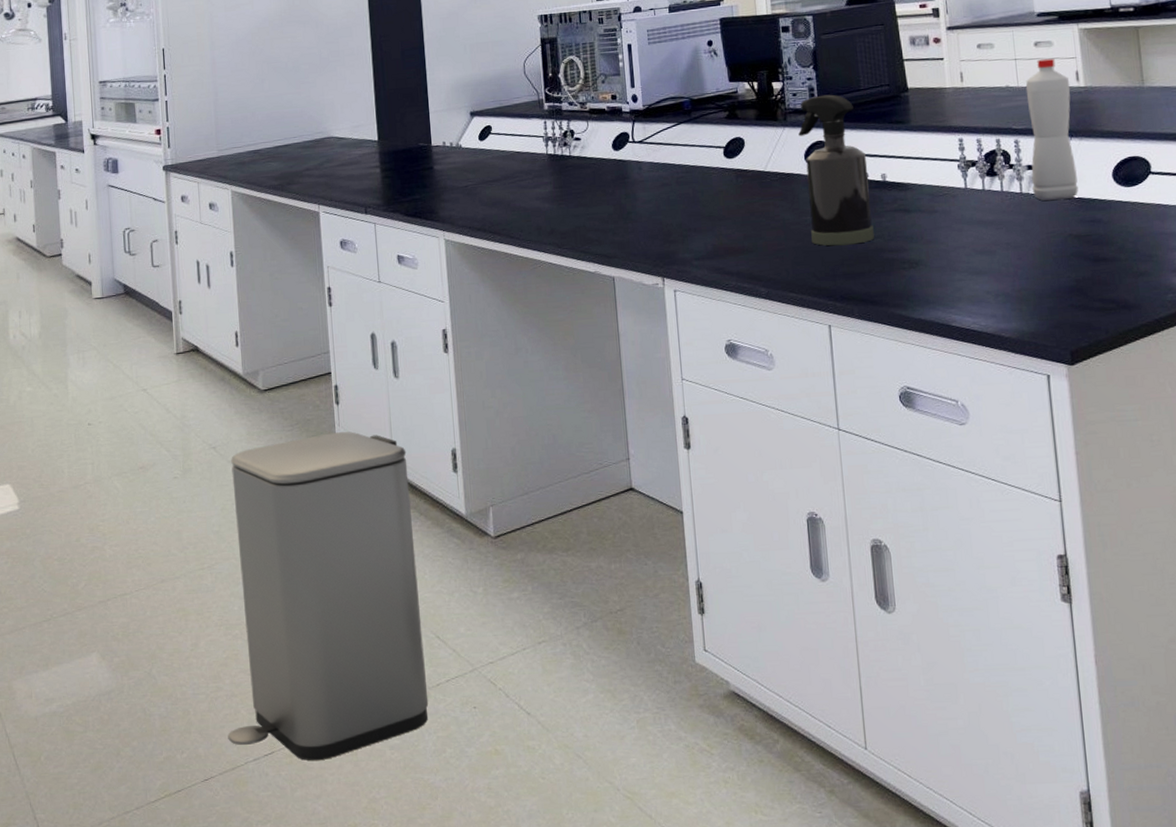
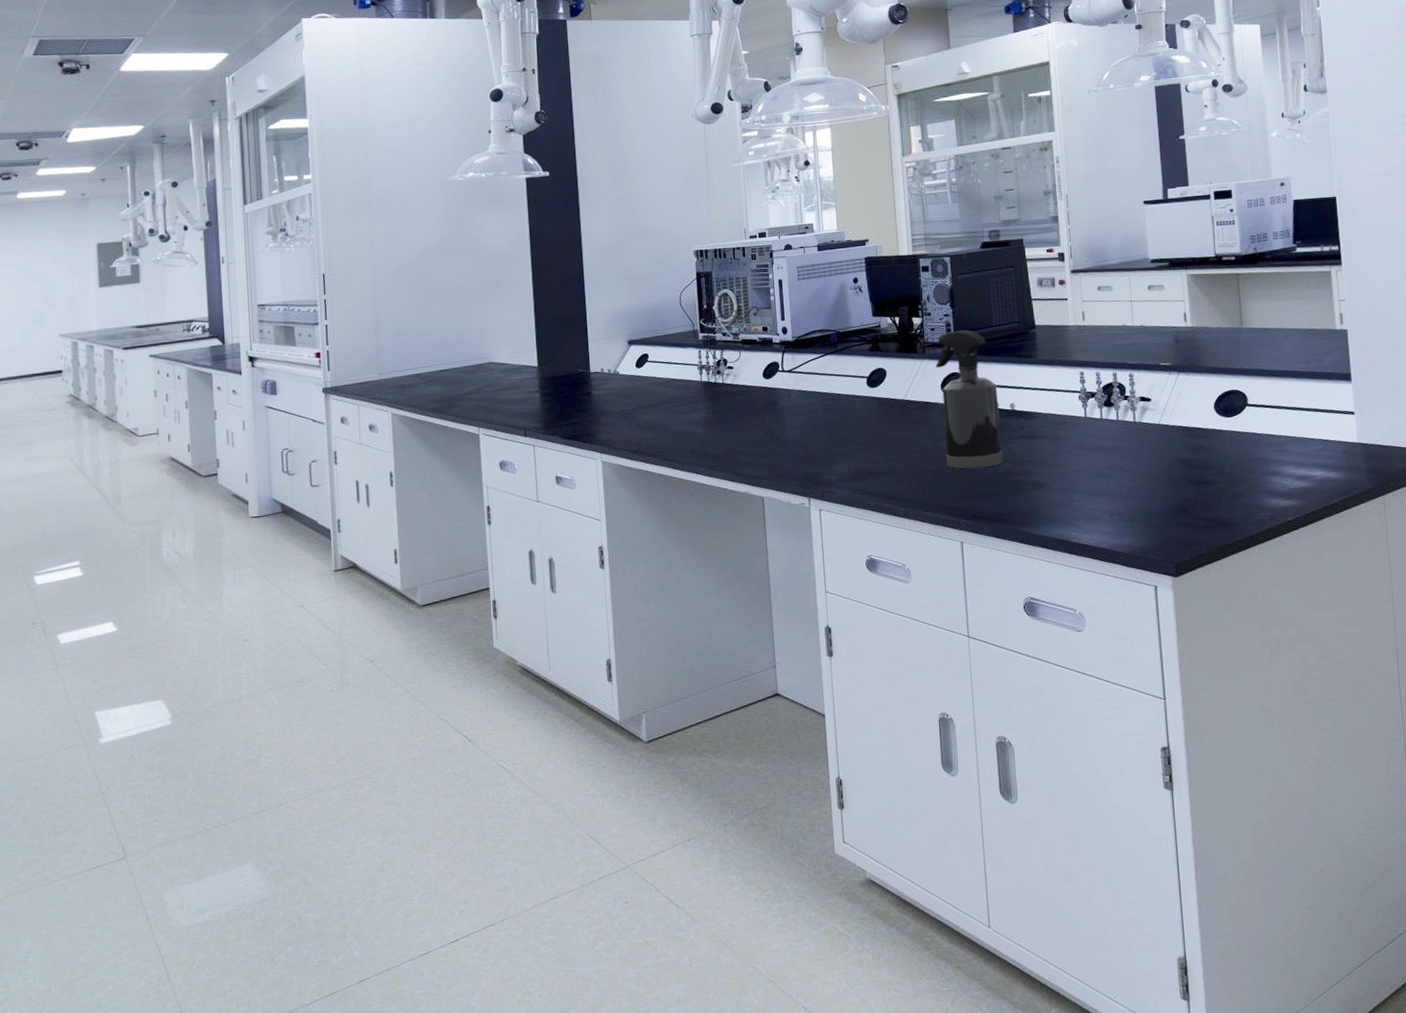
pedal bin: present [228,432,429,760] -> none [383,644,582,959]
bottle: present [1025,58,1078,202] -> none [1139,300,1185,430]

